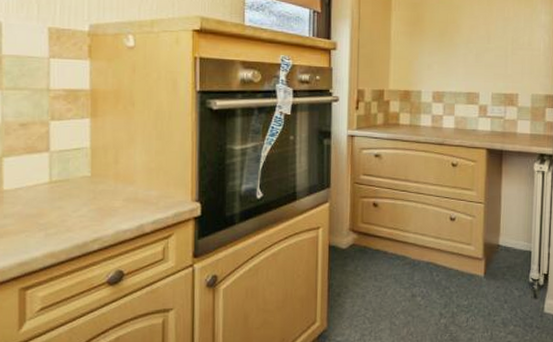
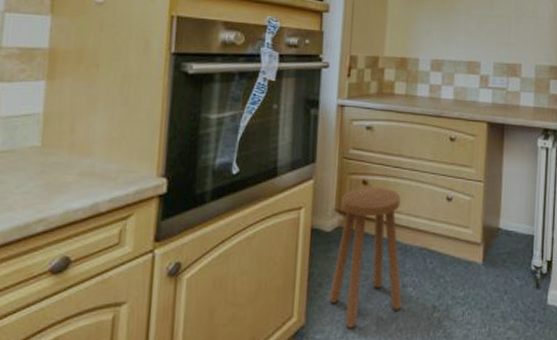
stool: none [347,209,412,332] -> present [329,187,402,329]

